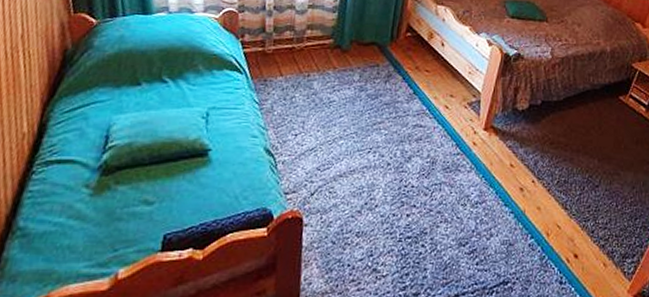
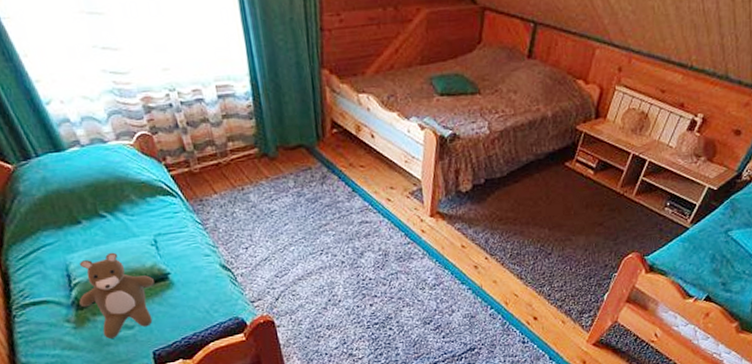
teddy bear: none [106,119,193,213] -> present [79,252,154,339]

